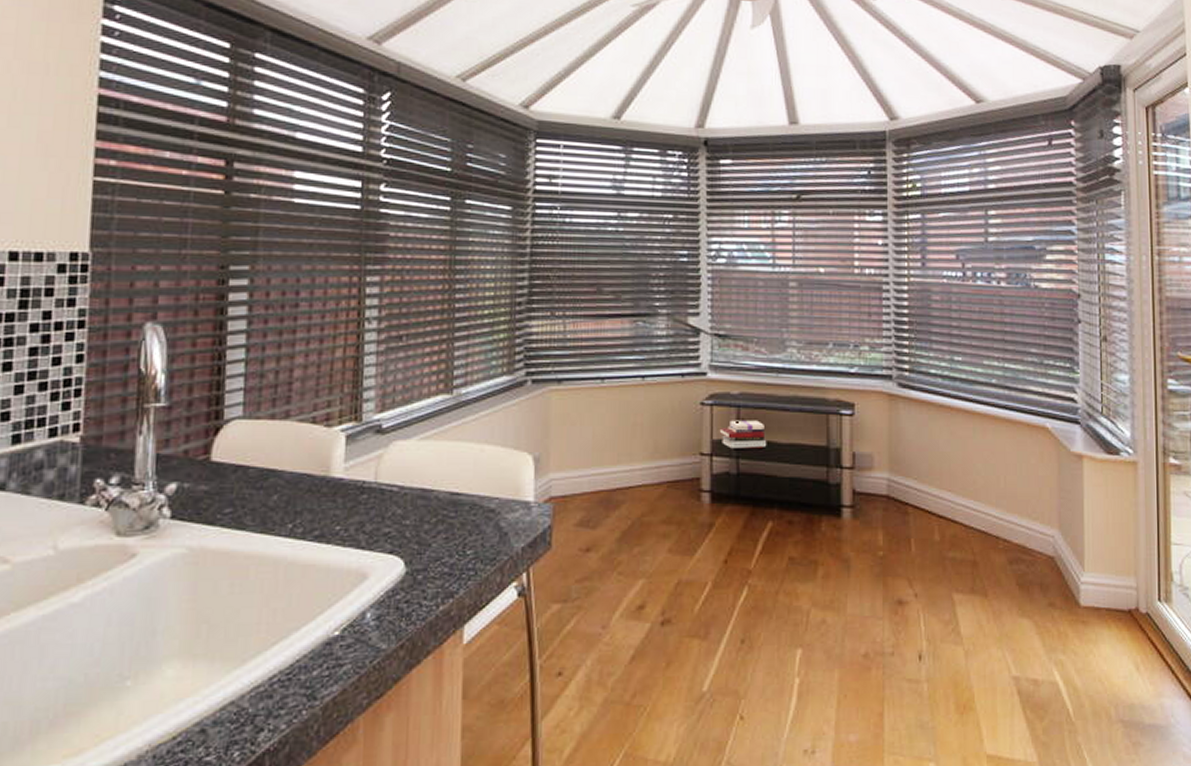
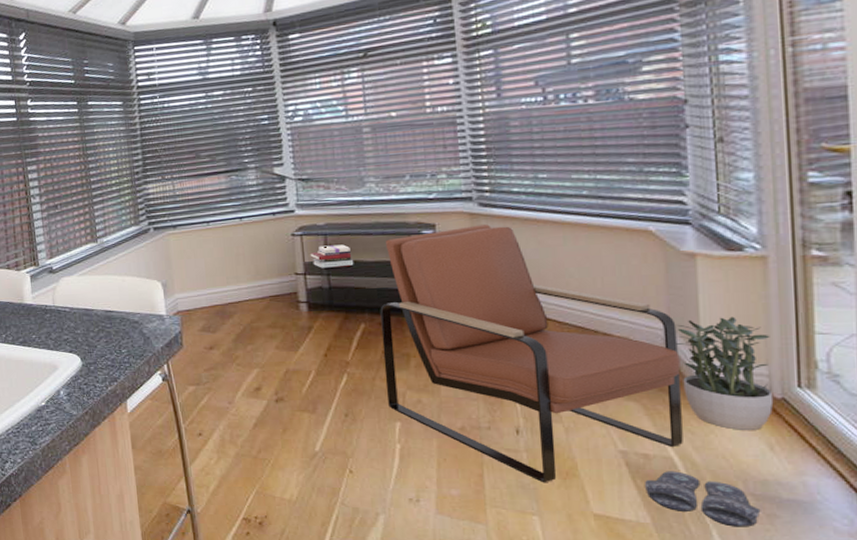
armchair: none [789,408,1067,720] -> present [380,224,683,483]
slippers: none [1034,698,1128,760] -> present [645,471,761,527]
potted plant: none [1064,524,1140,649] -> present [676,316,774,430]

